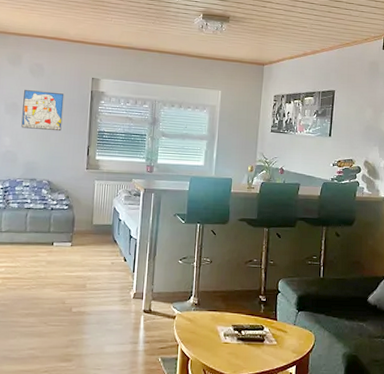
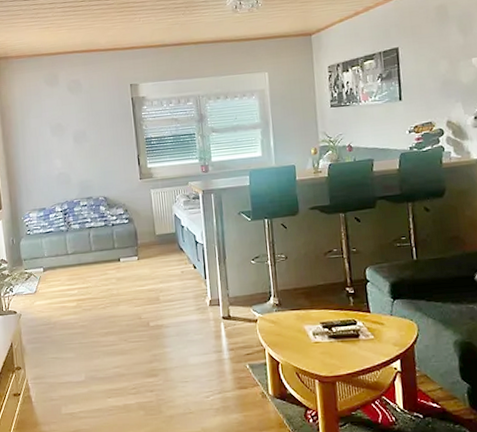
wall art: present [21,90,64,132] -> none [66,106,109,148]

